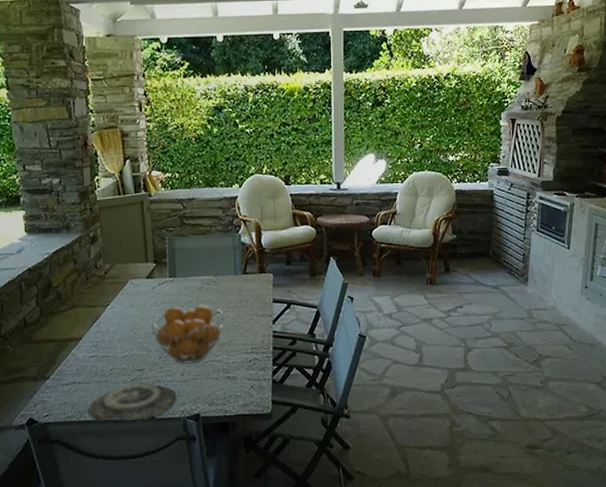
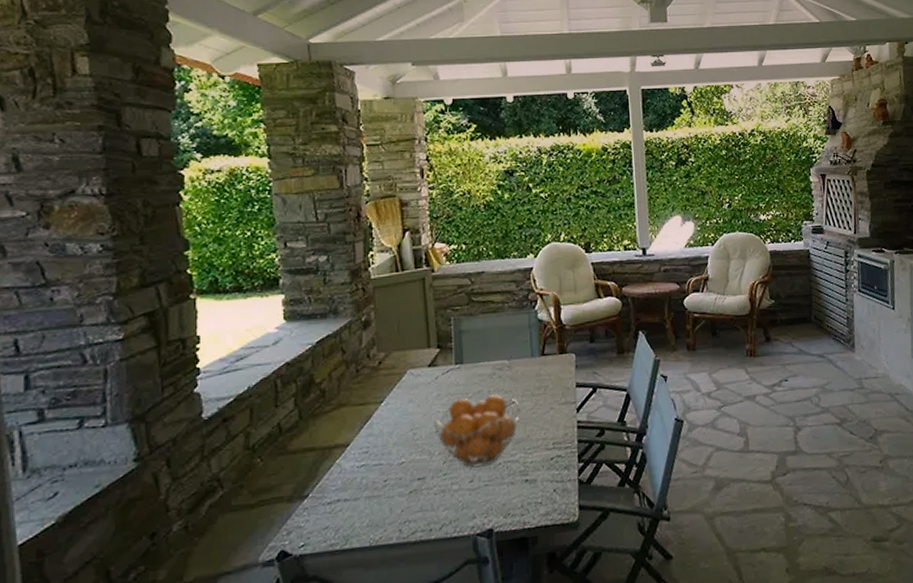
plate: present [87,382,177,422] -> none [355,494,465,549]

